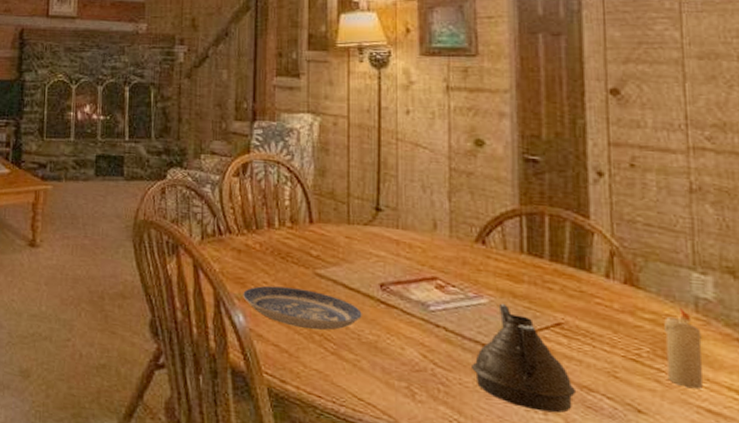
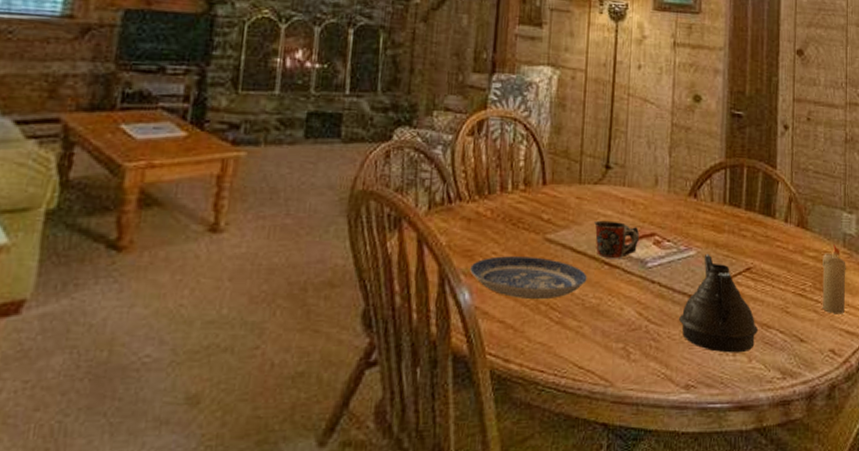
mug: none [367,260,418,300] -> present [594,220,639,259]

